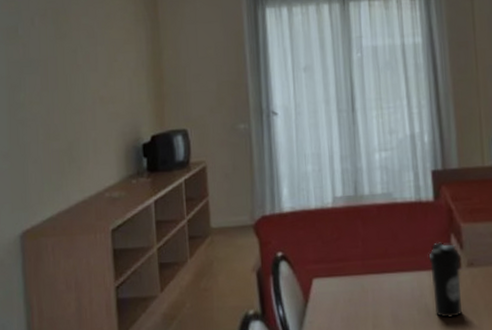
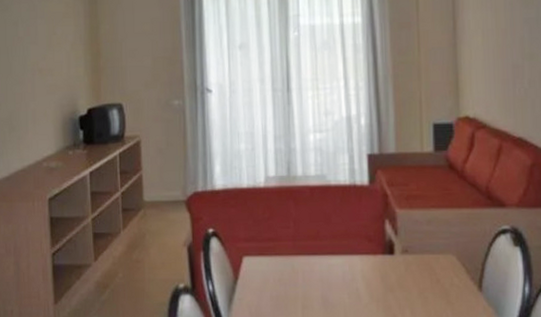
water bottle: present [429,242,463,318] -> none [362,227,395,304]

